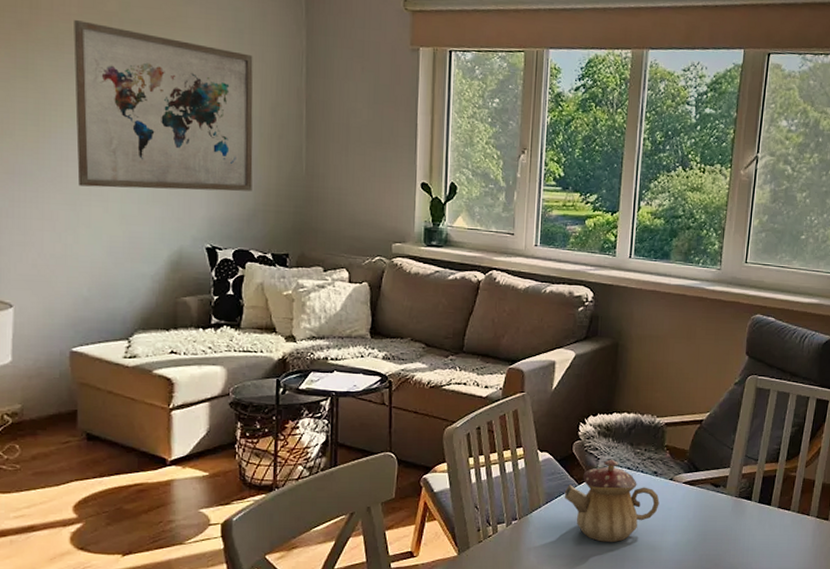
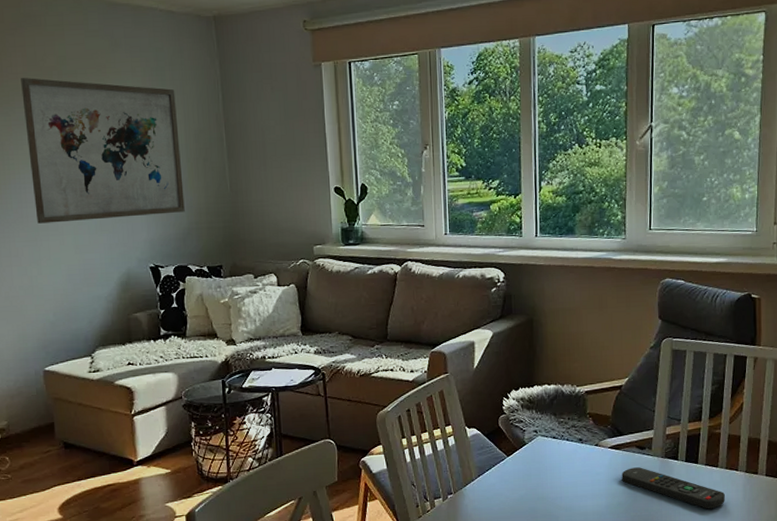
teapot: present [564,459,660,542] -> none [494,430,587,510]
remote control: none [693,505,794,553] -> present [621,467,725,509]

